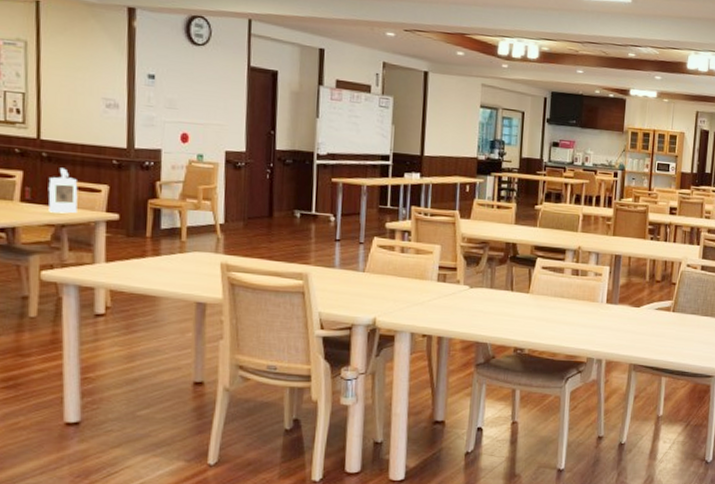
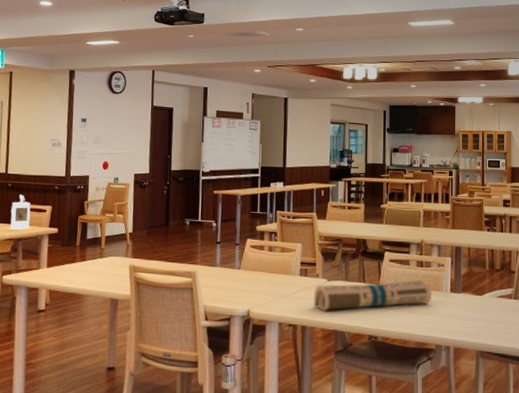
newspaper: none [452,288,586,321] -> present [313,279,431,311]

